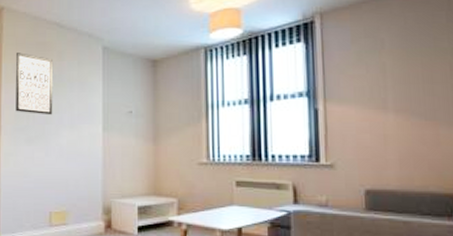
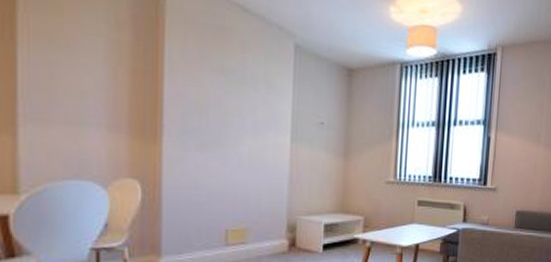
wall art: present [16,52,53,115] -> none [183,34,234,118]

